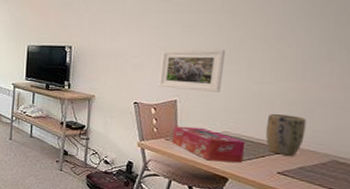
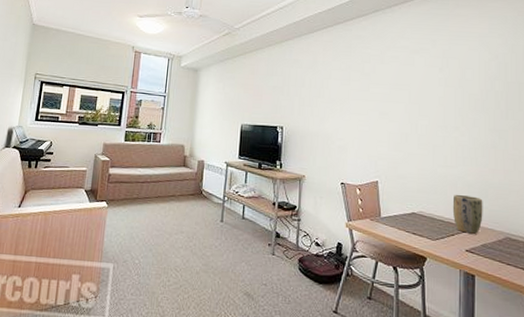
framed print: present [158,49,226,92] -> none [361,134,415,174]
tissue box: present [172,126,246,163] -> none [377,206,438,242]

